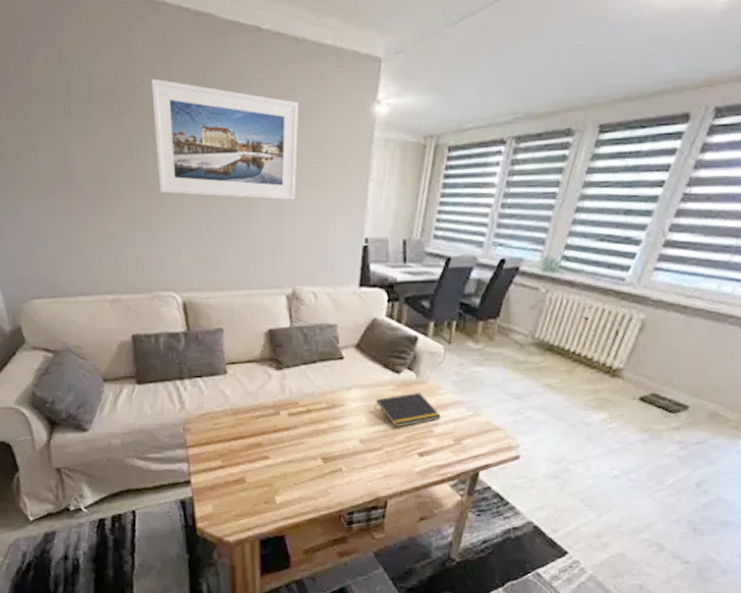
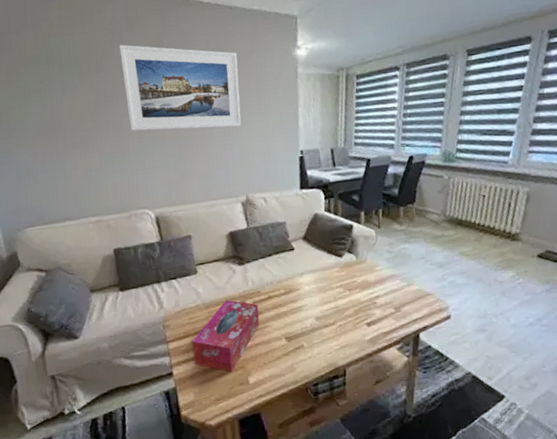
tissue box: none [214,408,295,488] -> present [192,300,259,373]
notepad: present [375,393,441,428] -> none [325,271,381,304]

